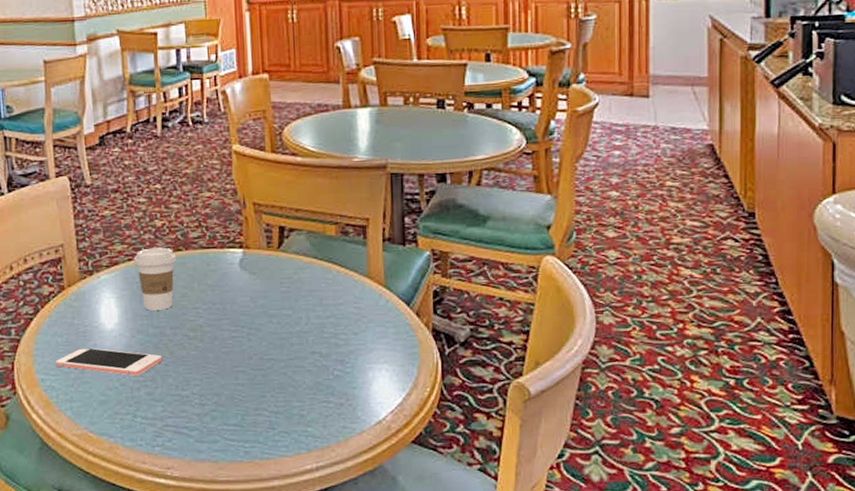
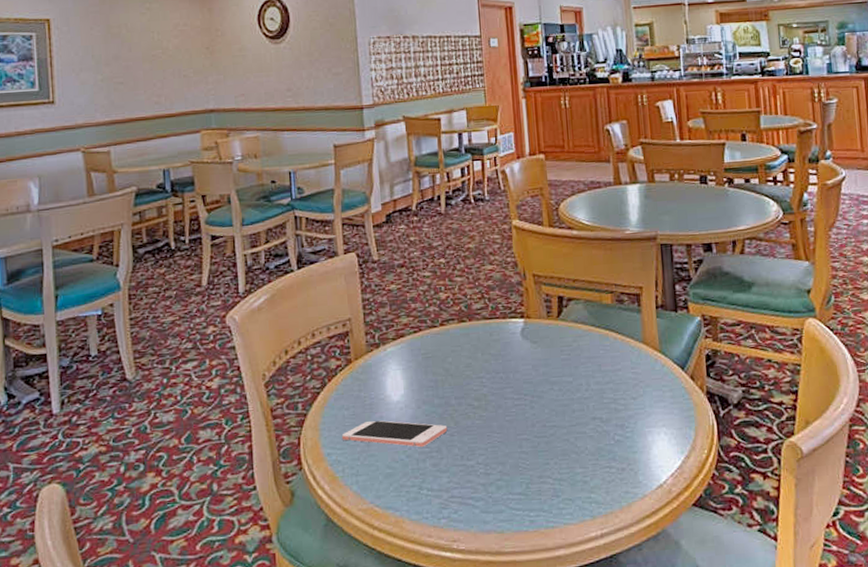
coffee cup: present [133,247,177,310] -> none [418,319,461,381]

